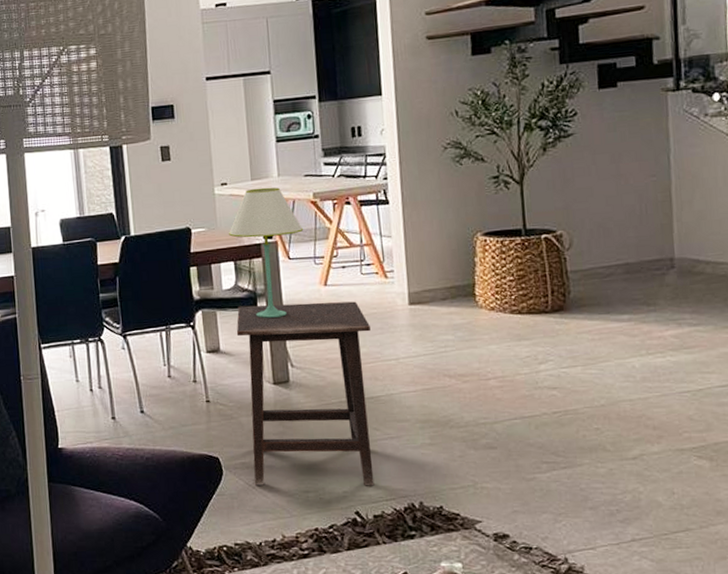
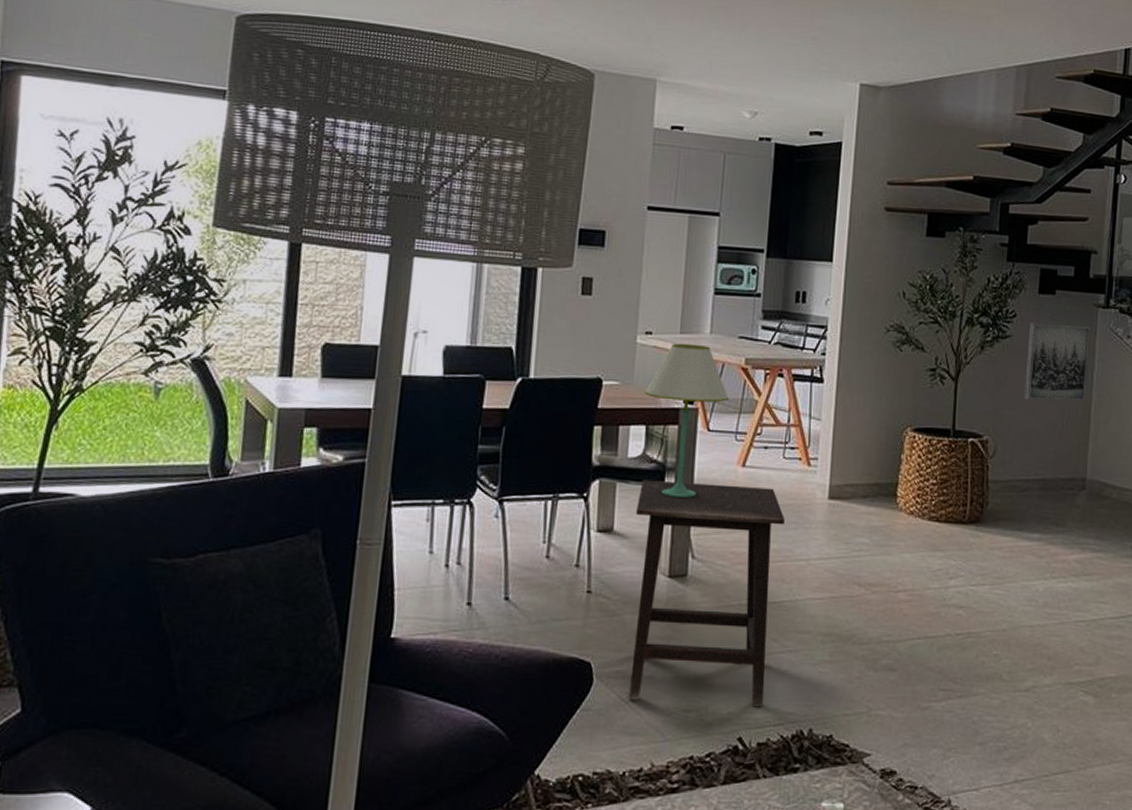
wall art: none [592,111,664,192] -> present [1024,323,1091,402]

